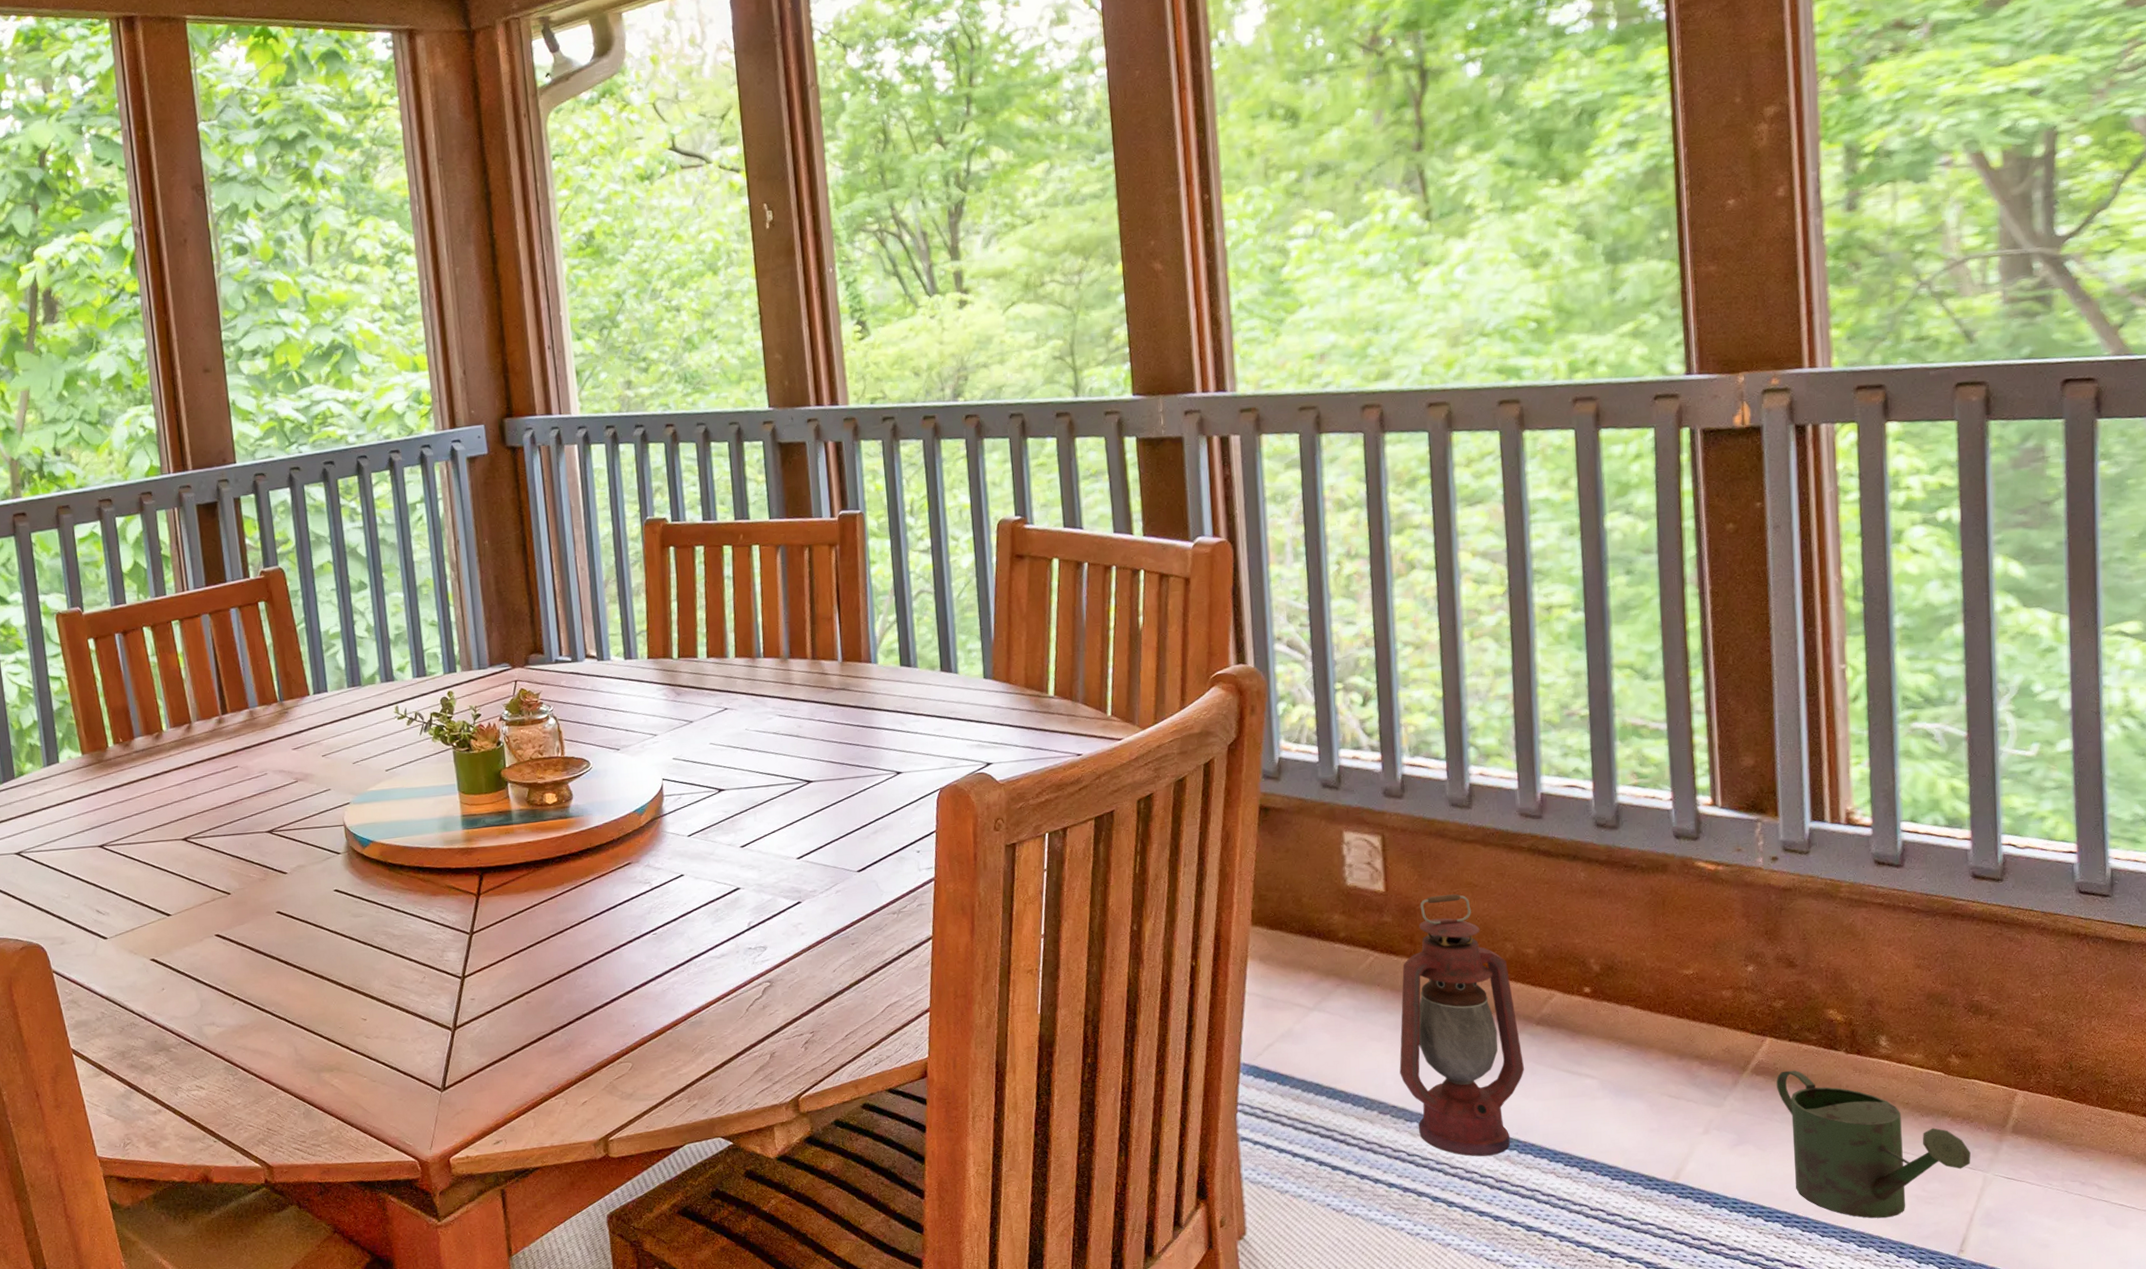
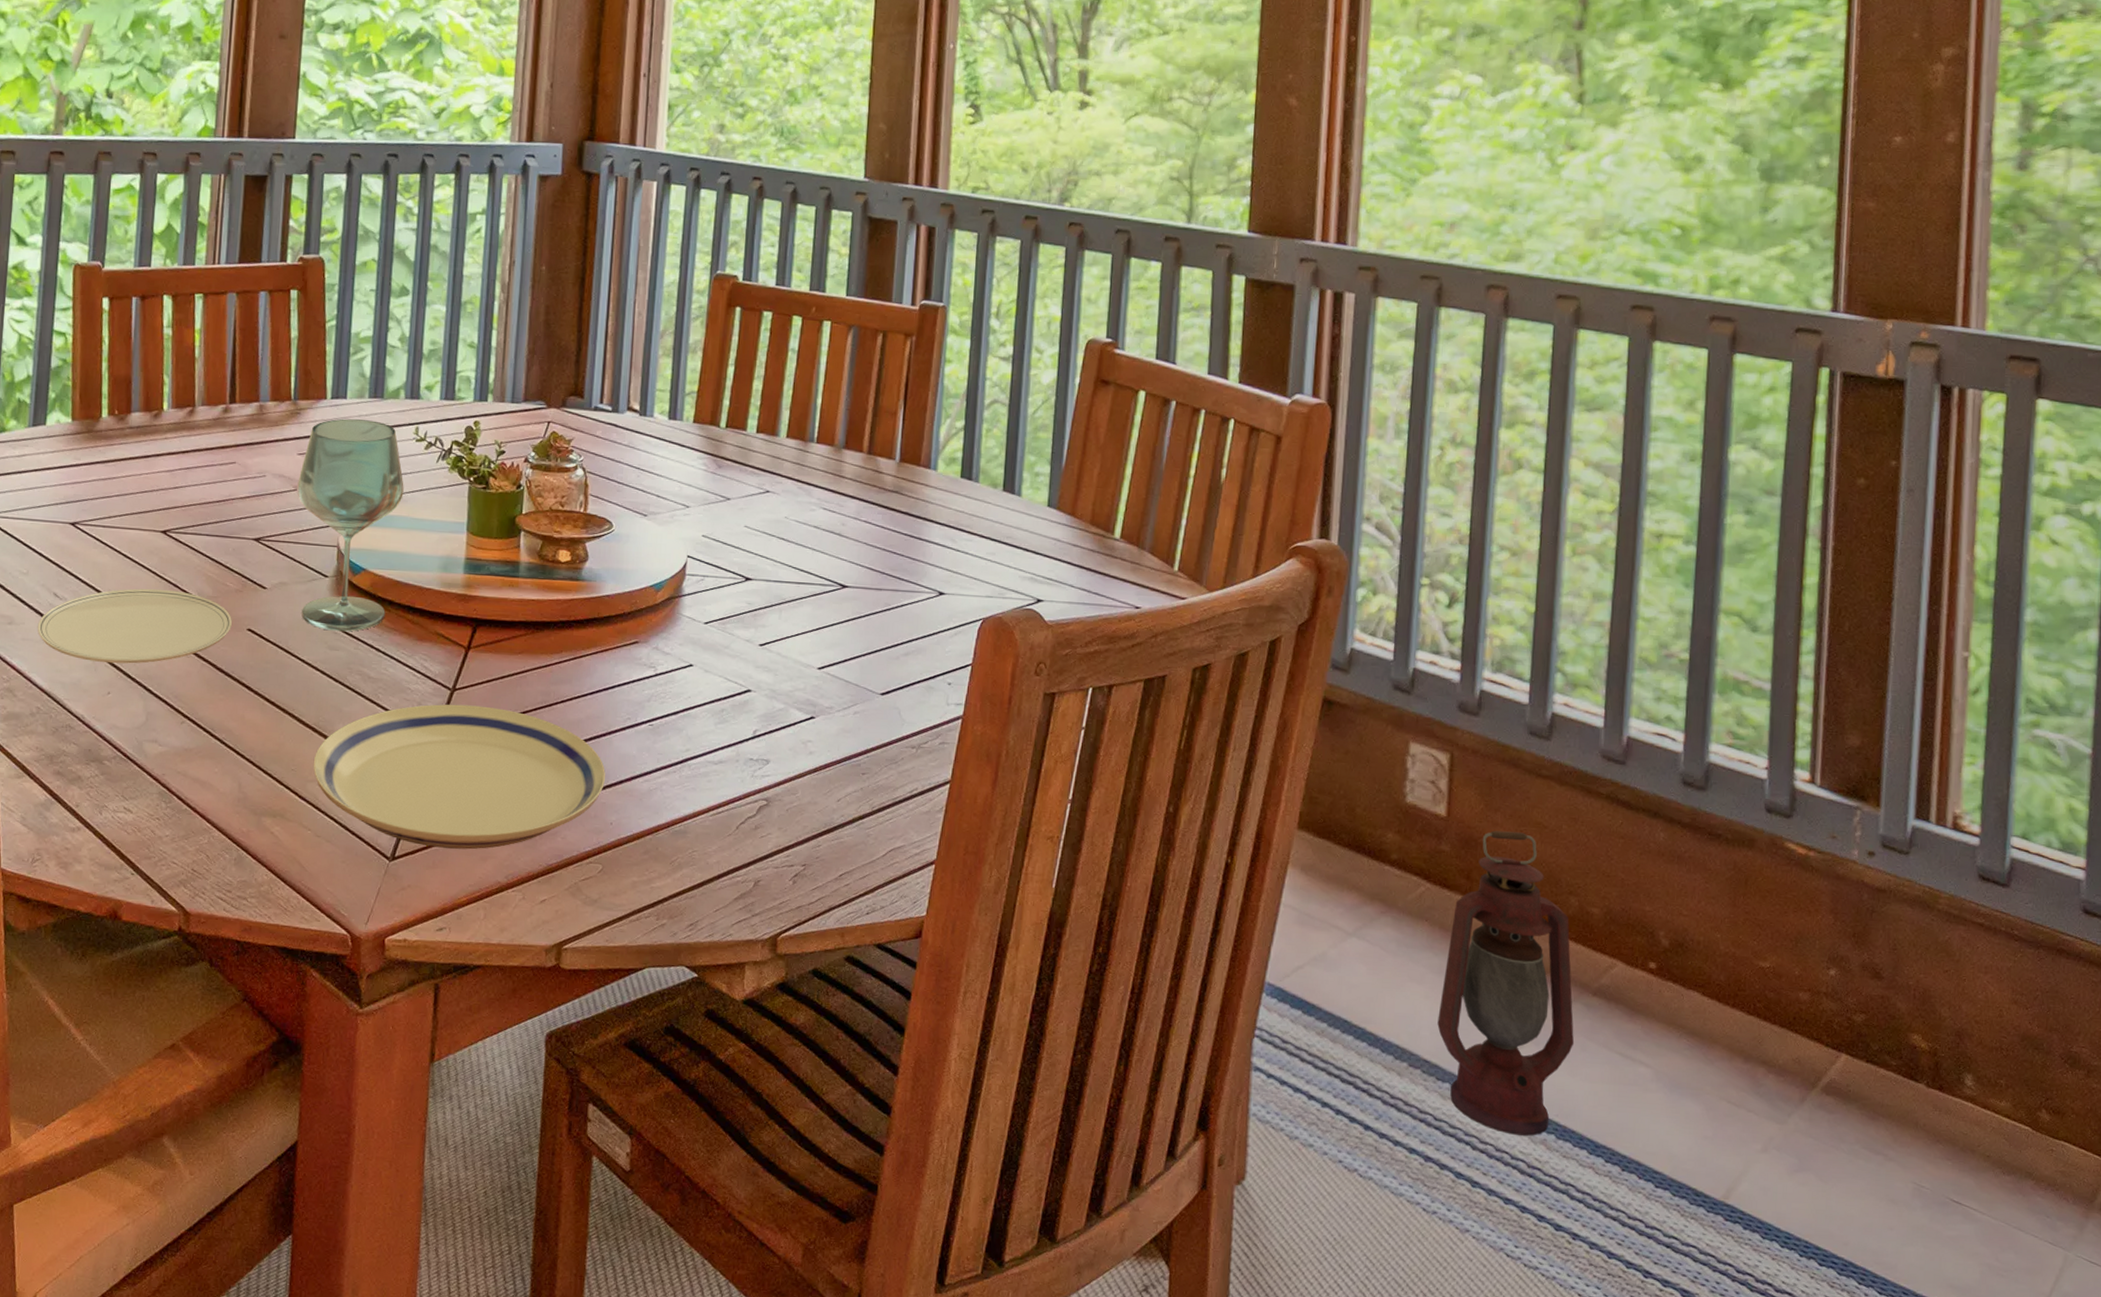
plate: none [87,889,262,964] -> present [37,588,232,664]
wine glass: none [297,707,399,901] -> present [297,418,404,632]
plate: none [357,942,622,1073] -> present [313,704,606,850]
watering can: present [1776,1070,1971,1219] -> none [1847,1095,2053,1285]

